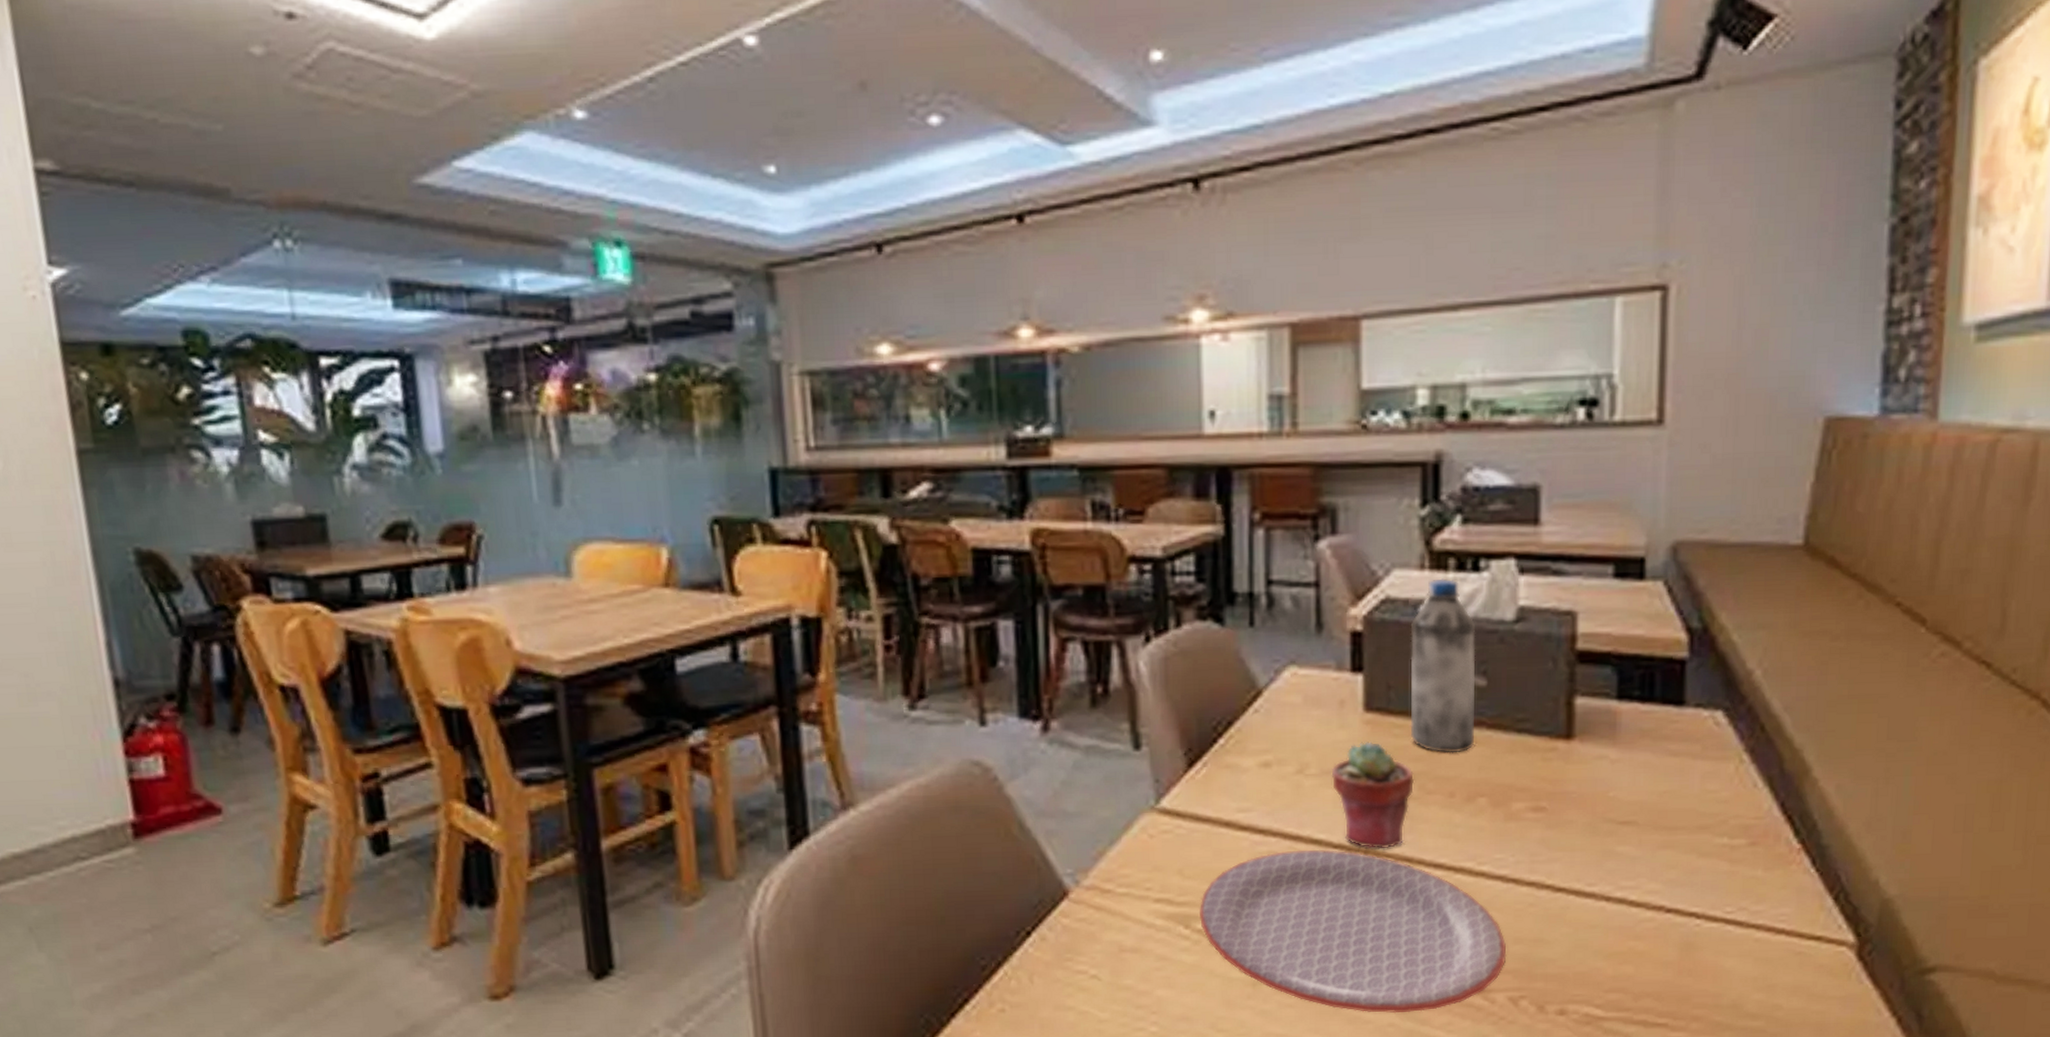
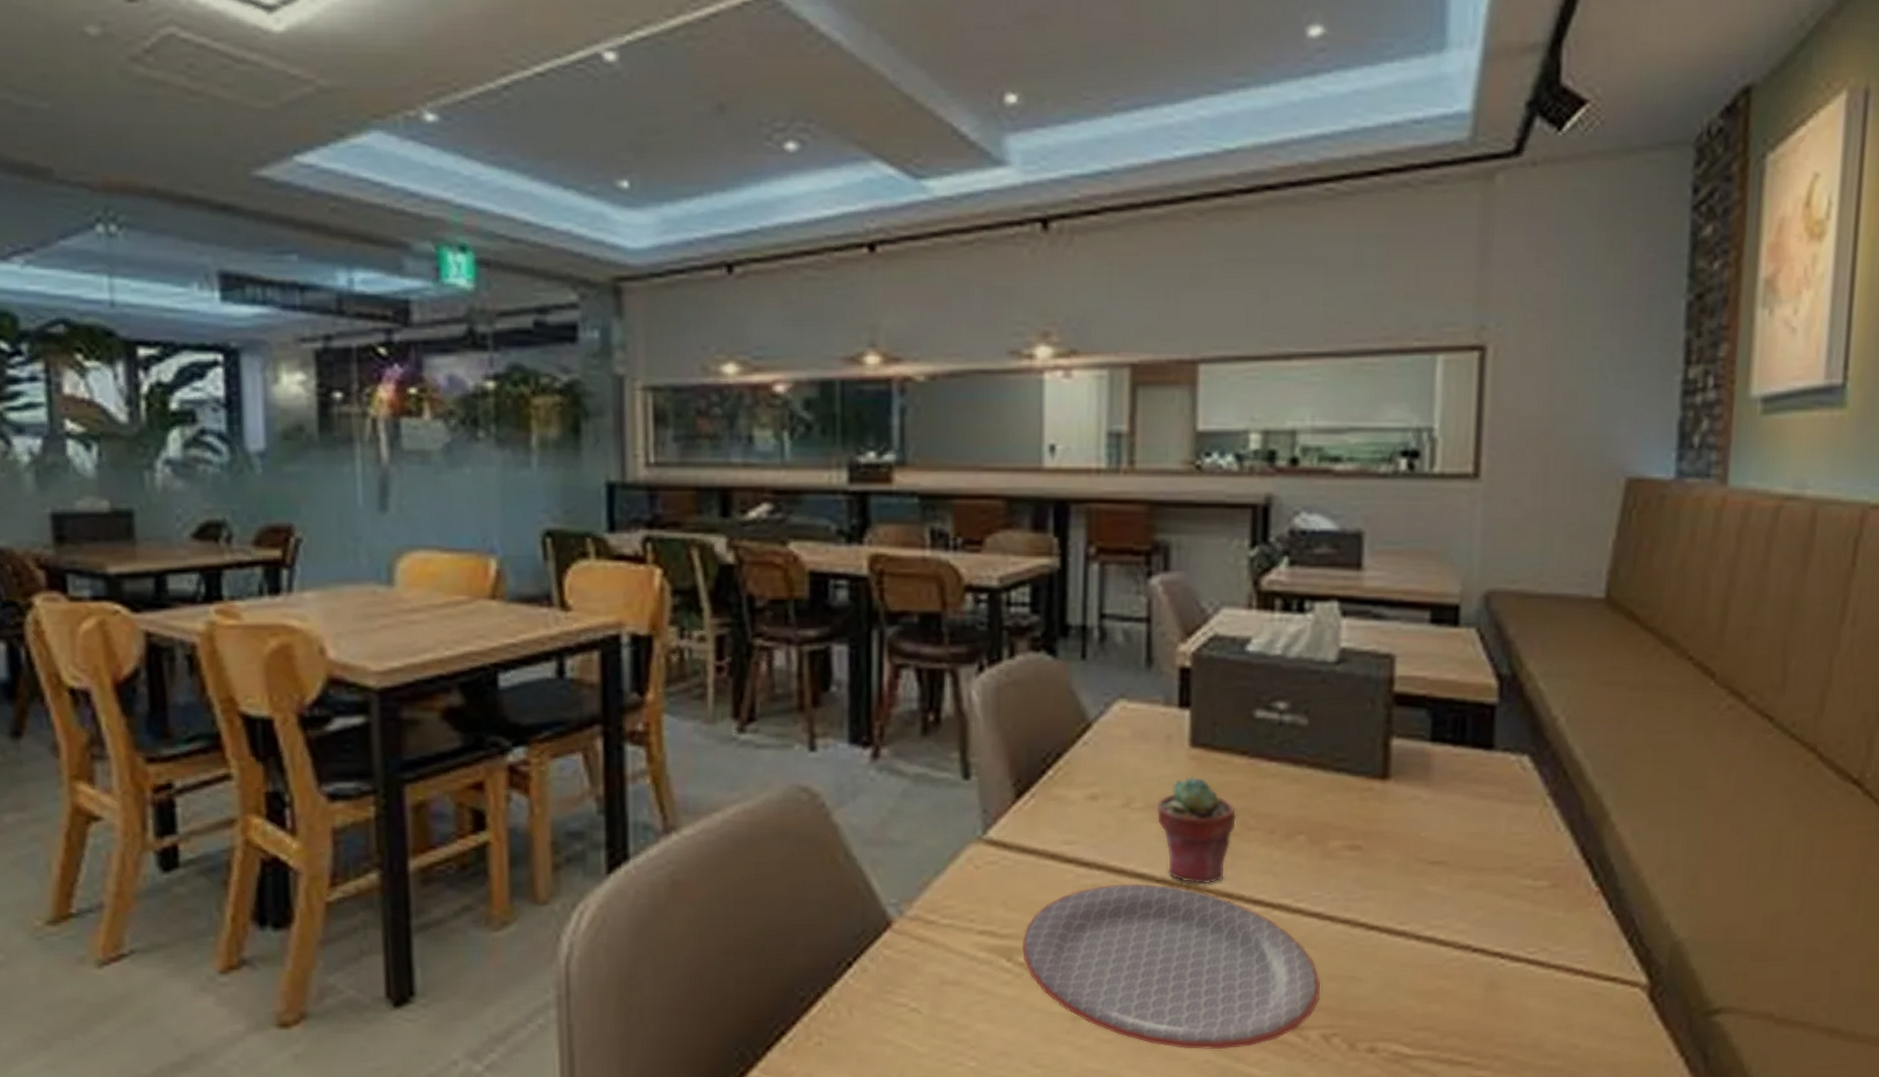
water bottle: present [1410,578,1475,753] -> none [1233,618,1299,791]

